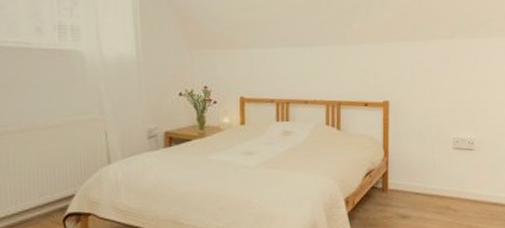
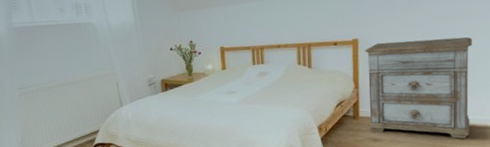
nightstand: none [395,107,495,218] -> present [365,37,473,139]

